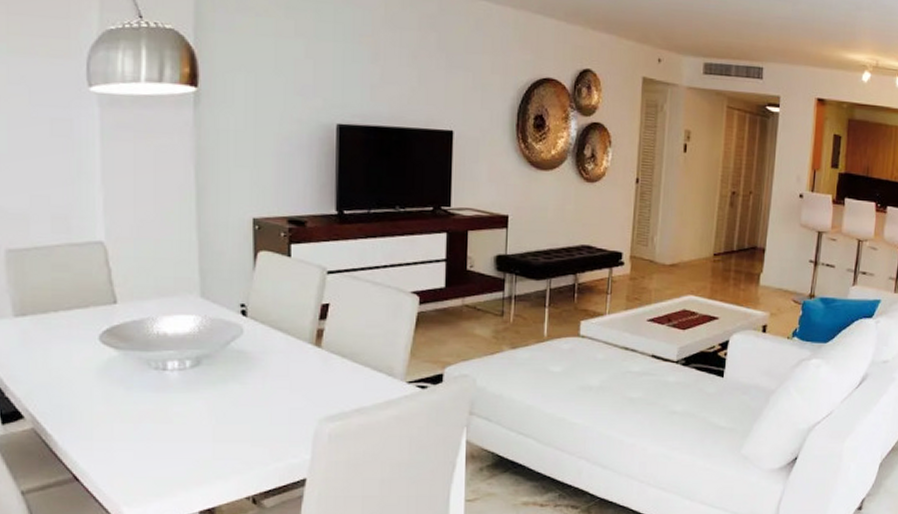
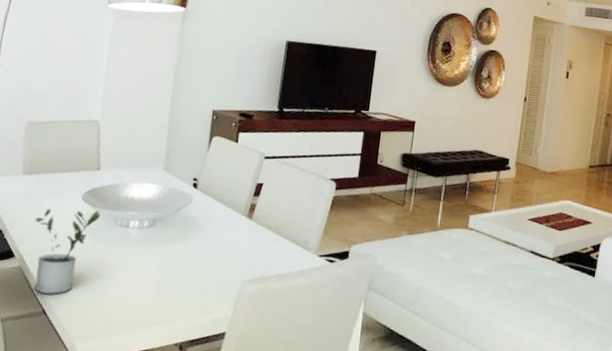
potted plant: none [41,353,127,457] -> present [34,208,100,294]

